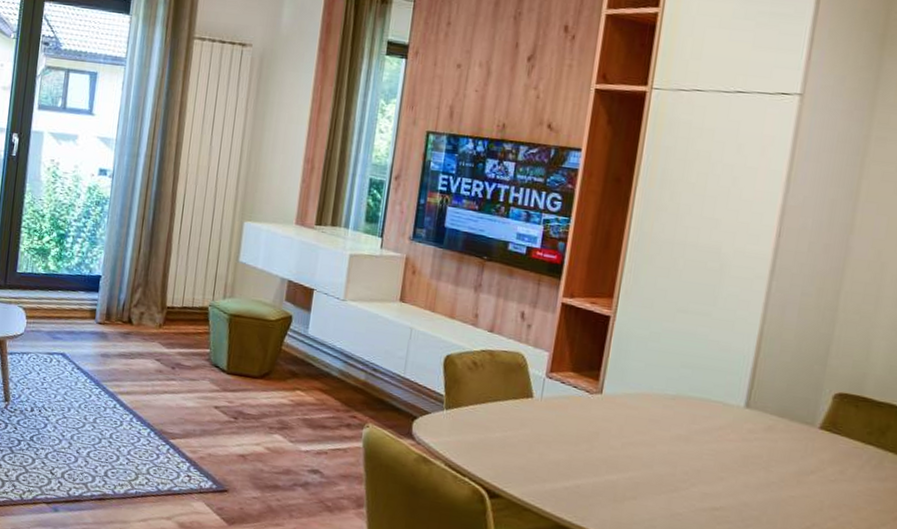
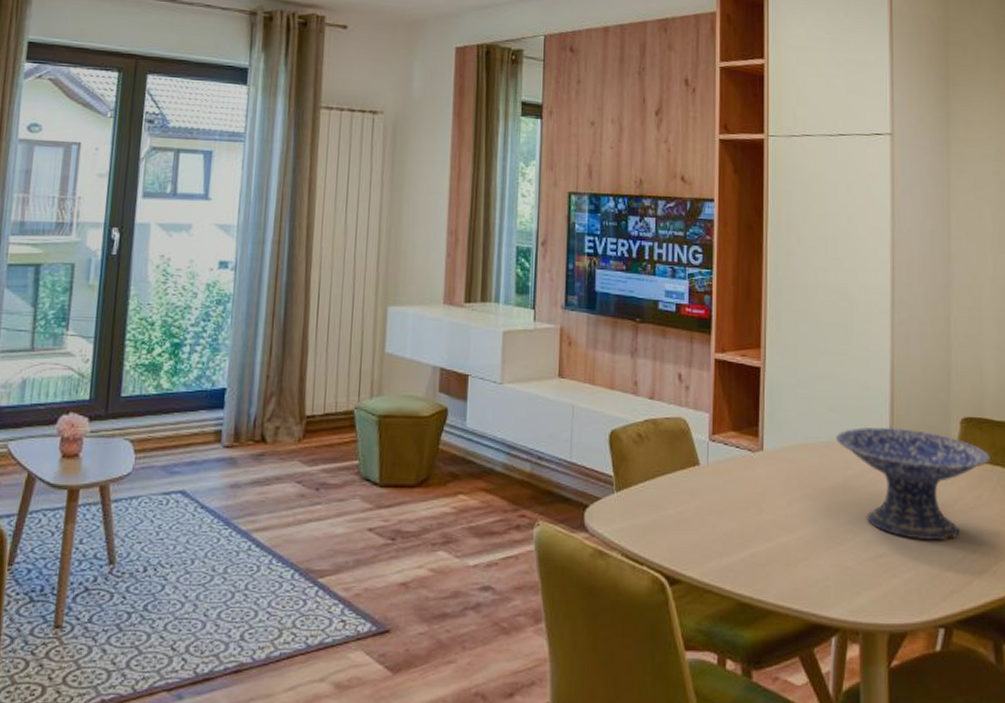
decorative bowl: none [683,386,865,506] -> present [835,427,991,541]

